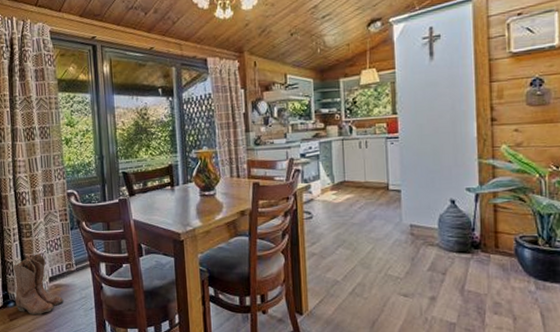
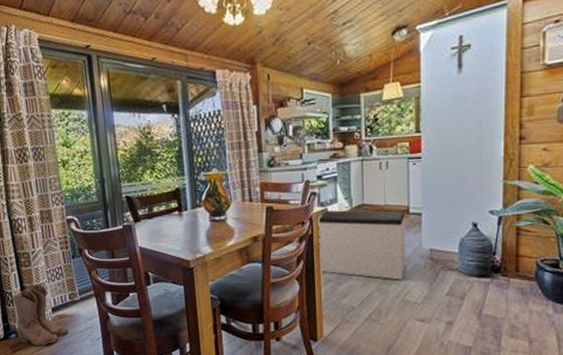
bench: none [303,186,387,255] -> present [319,210,406,280]

